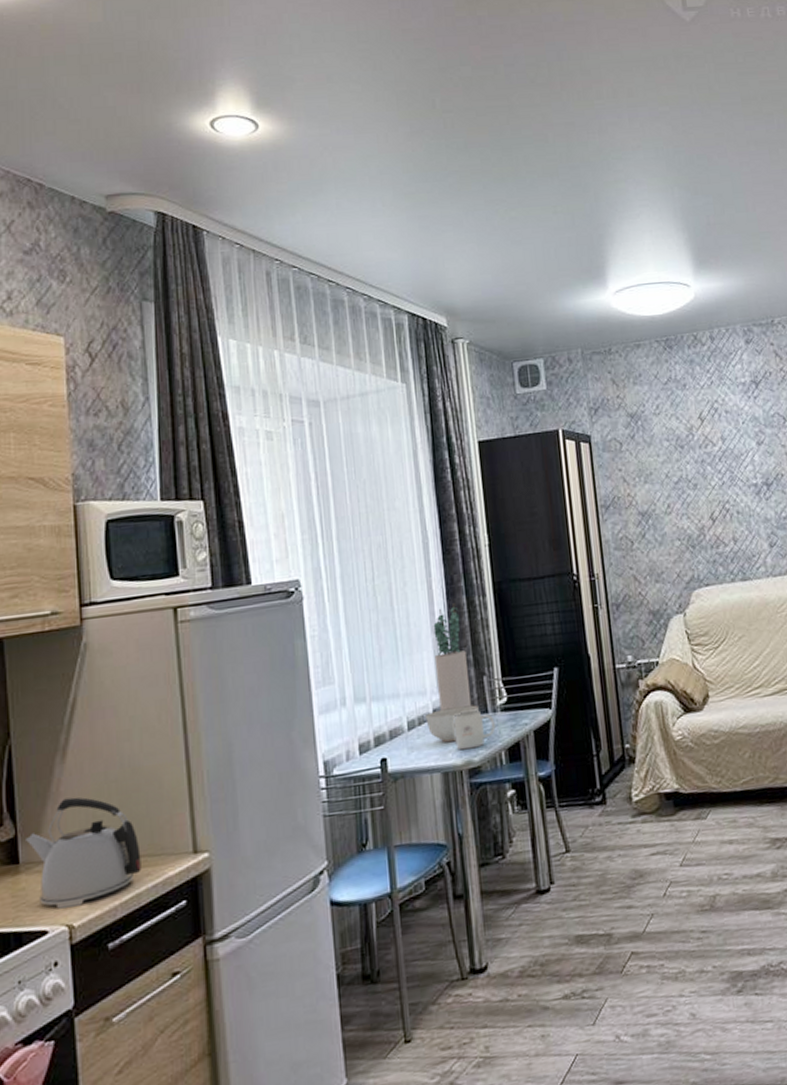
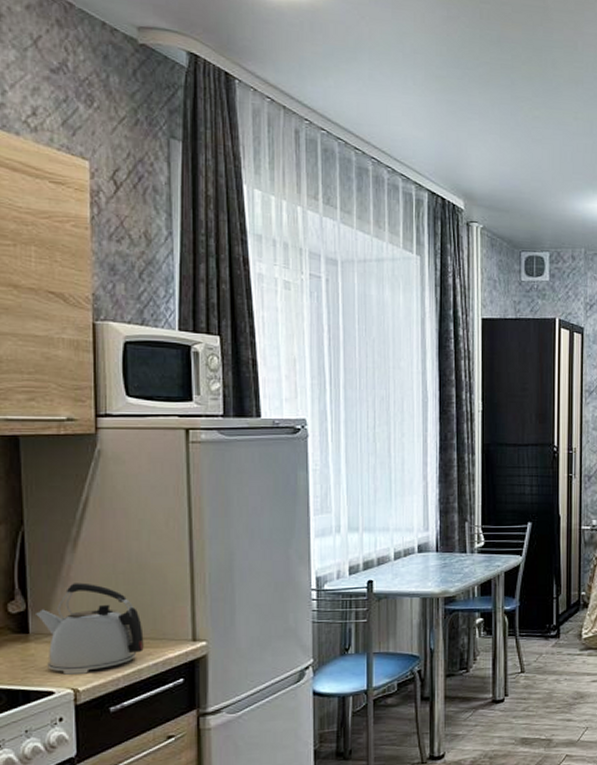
bowl: present [425,704,479,743] -> none [411,545,458,574]
vase: present [433,603,472,711] -> none [423,457,453,547]
mug: present [453,710,496,751] -> none [435,550,472,581]

